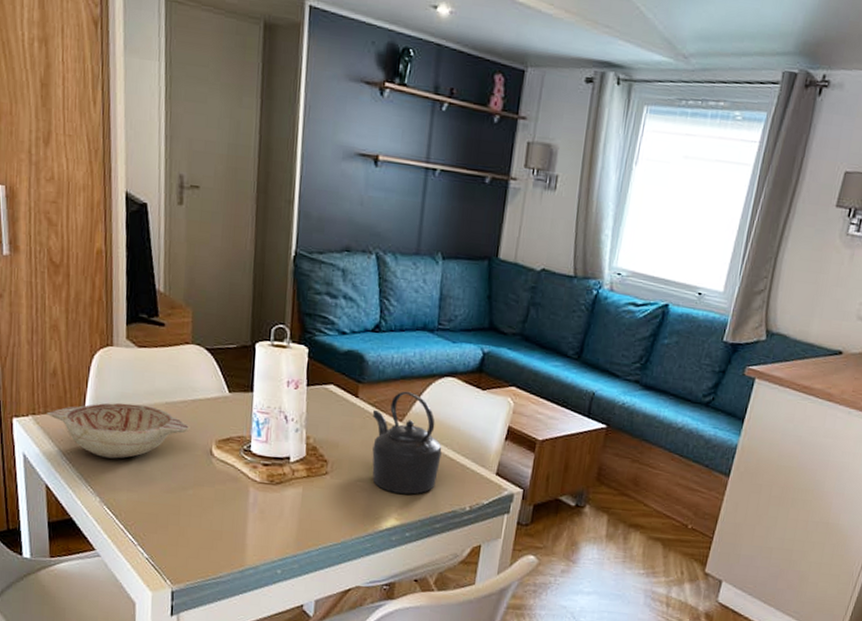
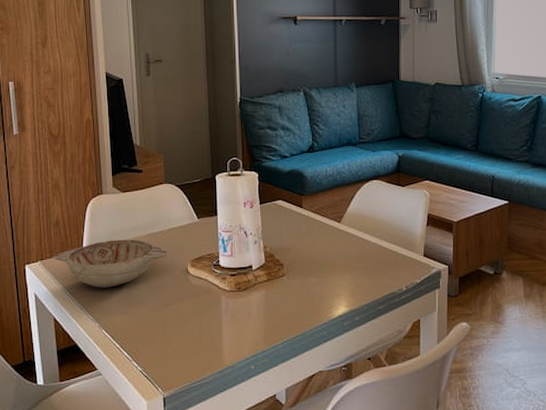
kettle: present [372,391,442,495] -> none [315,196,376,284]

